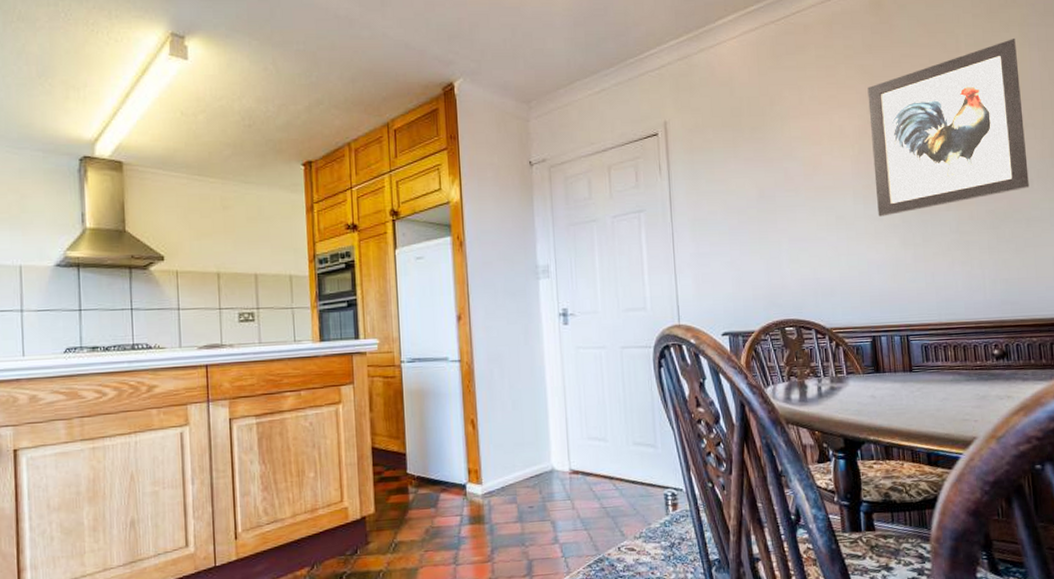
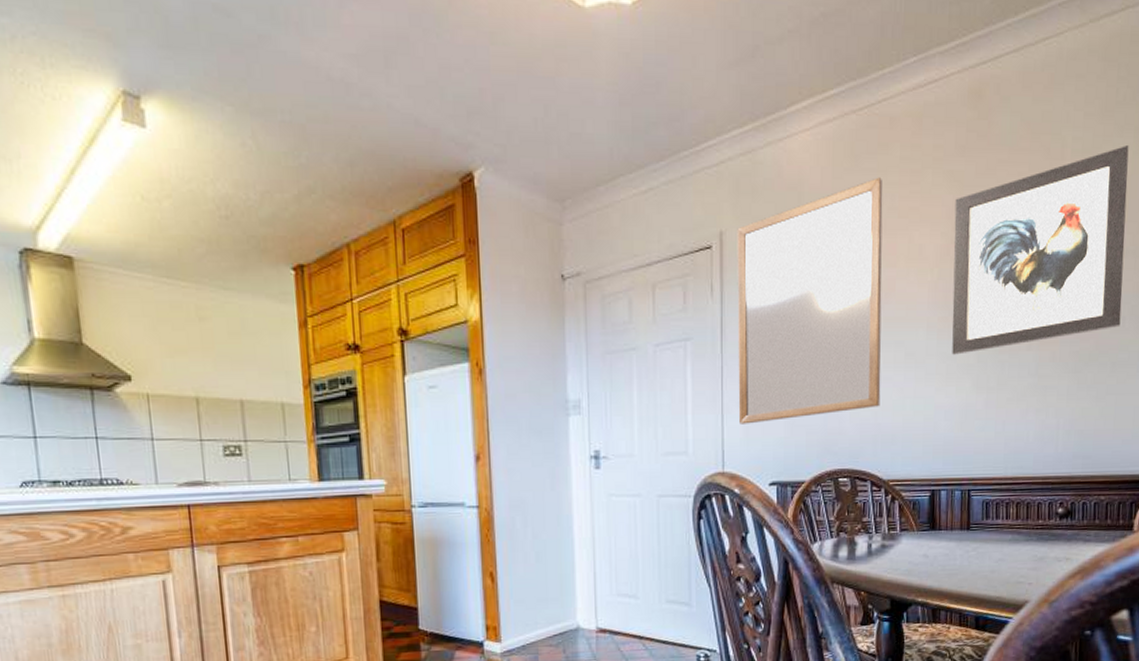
home mirror: none [679,73,818,282] -> present [737,177,883,424]

